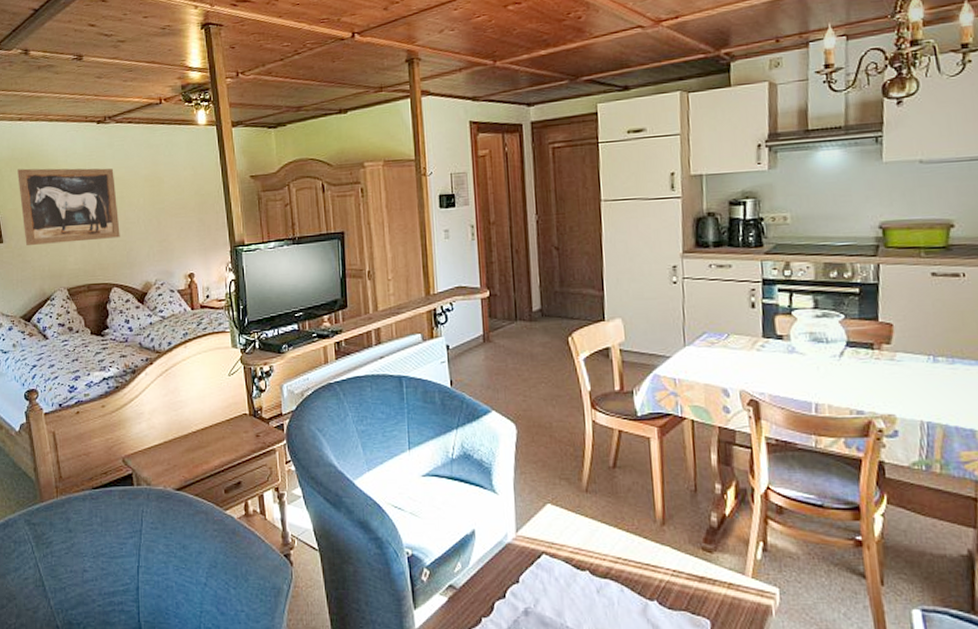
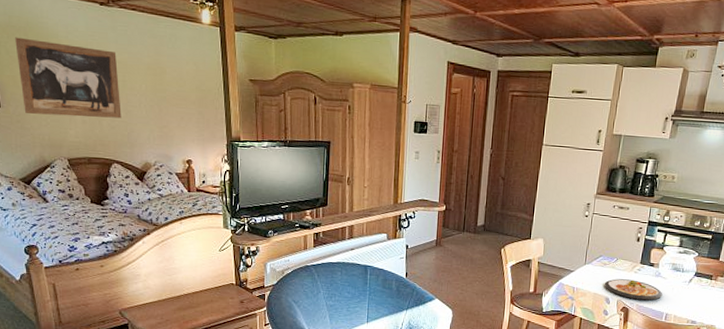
dish: none [716,360,805,388] -> present [604,279,663,301]

